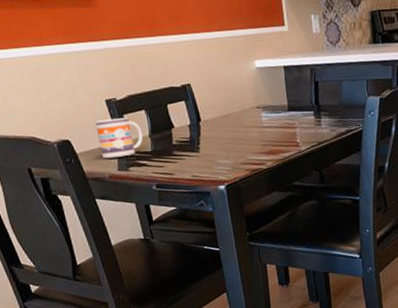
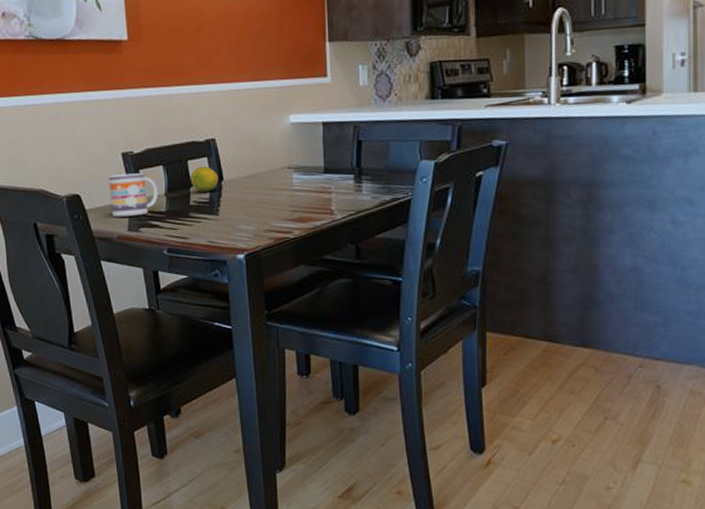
fruit: none [170,108,197,133] -> present [190,166,219,192]

